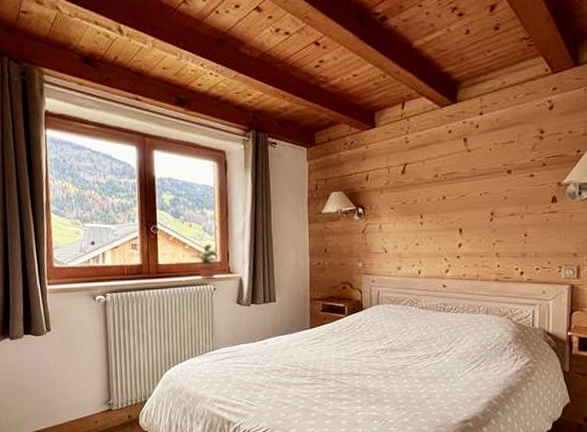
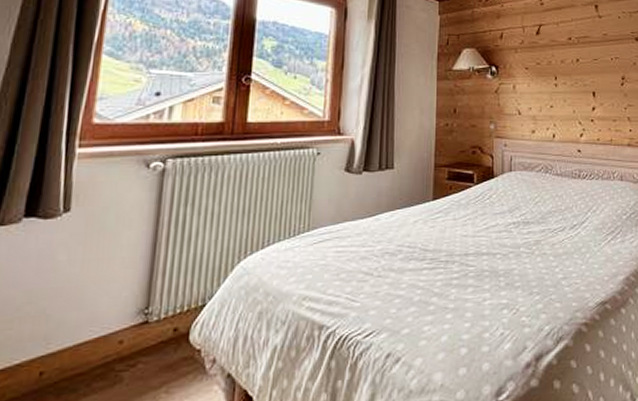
potted plant: present [189,244,218,279] -> none [289,100,327,141]

